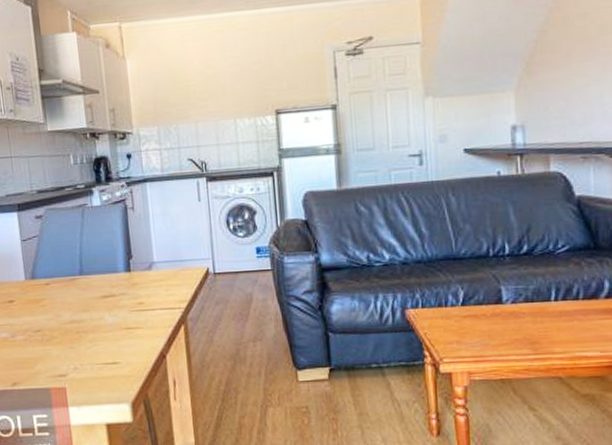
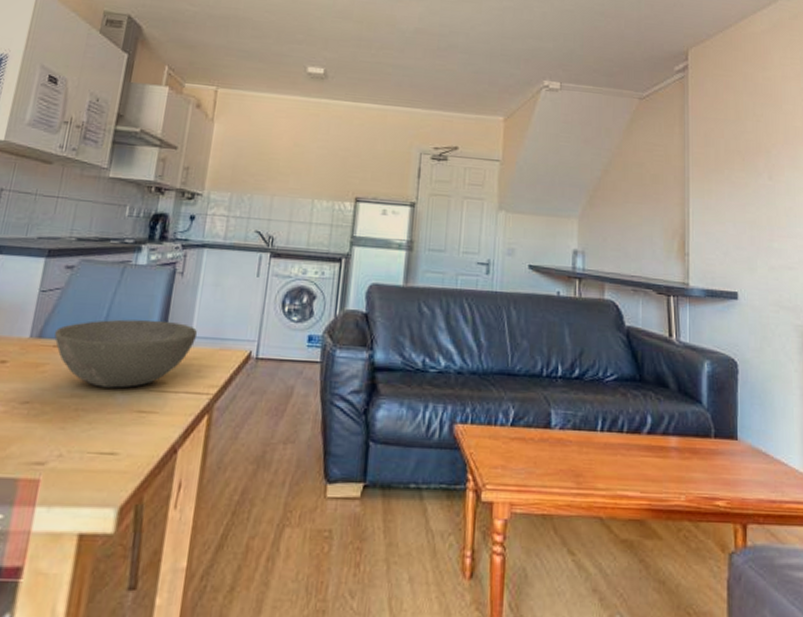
bowl: none [43,251,159,313] -> present [54,319,198,389]

